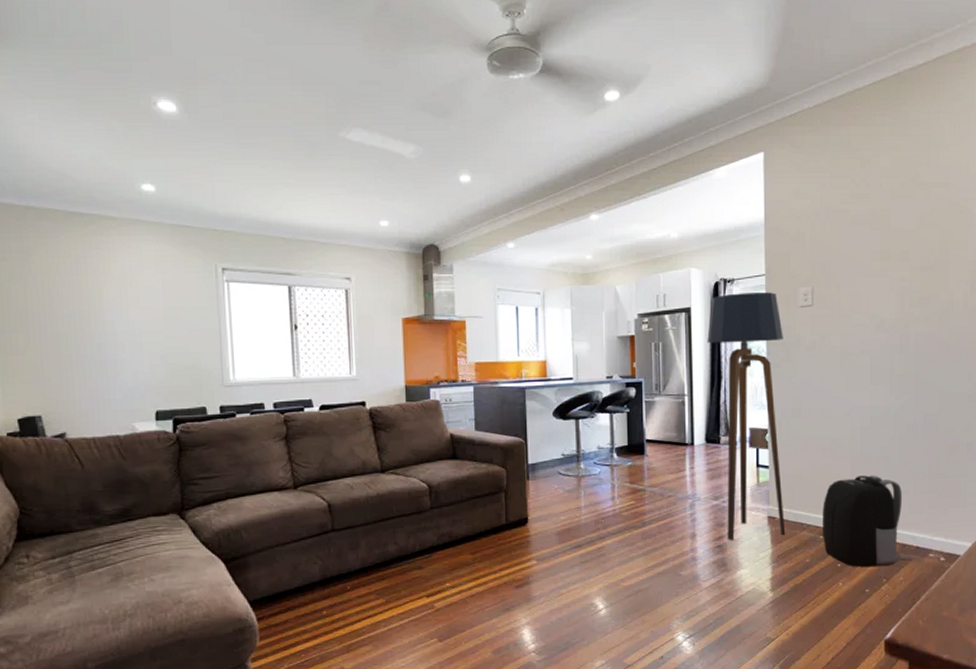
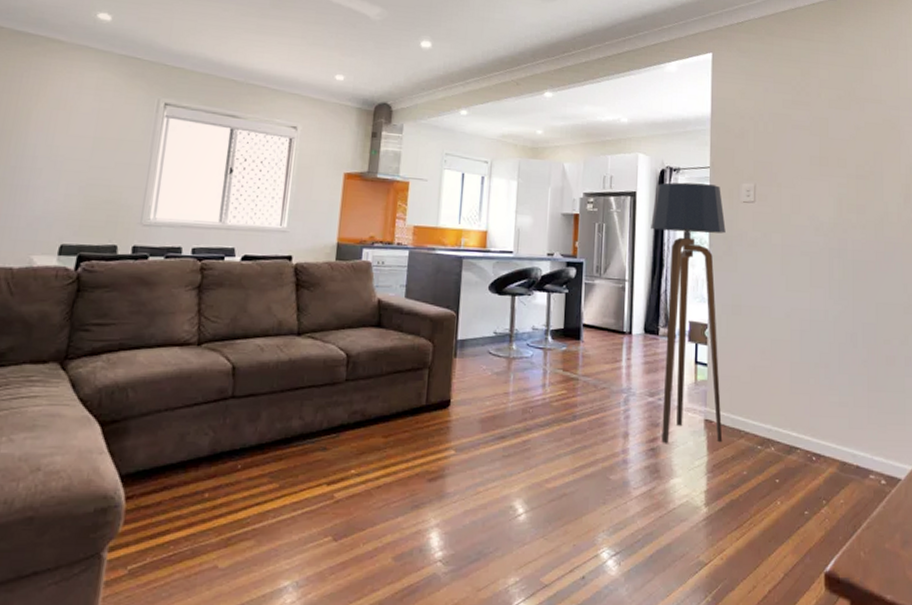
backpack: present [823,475,911,567] -> none [761,382,851,485]

